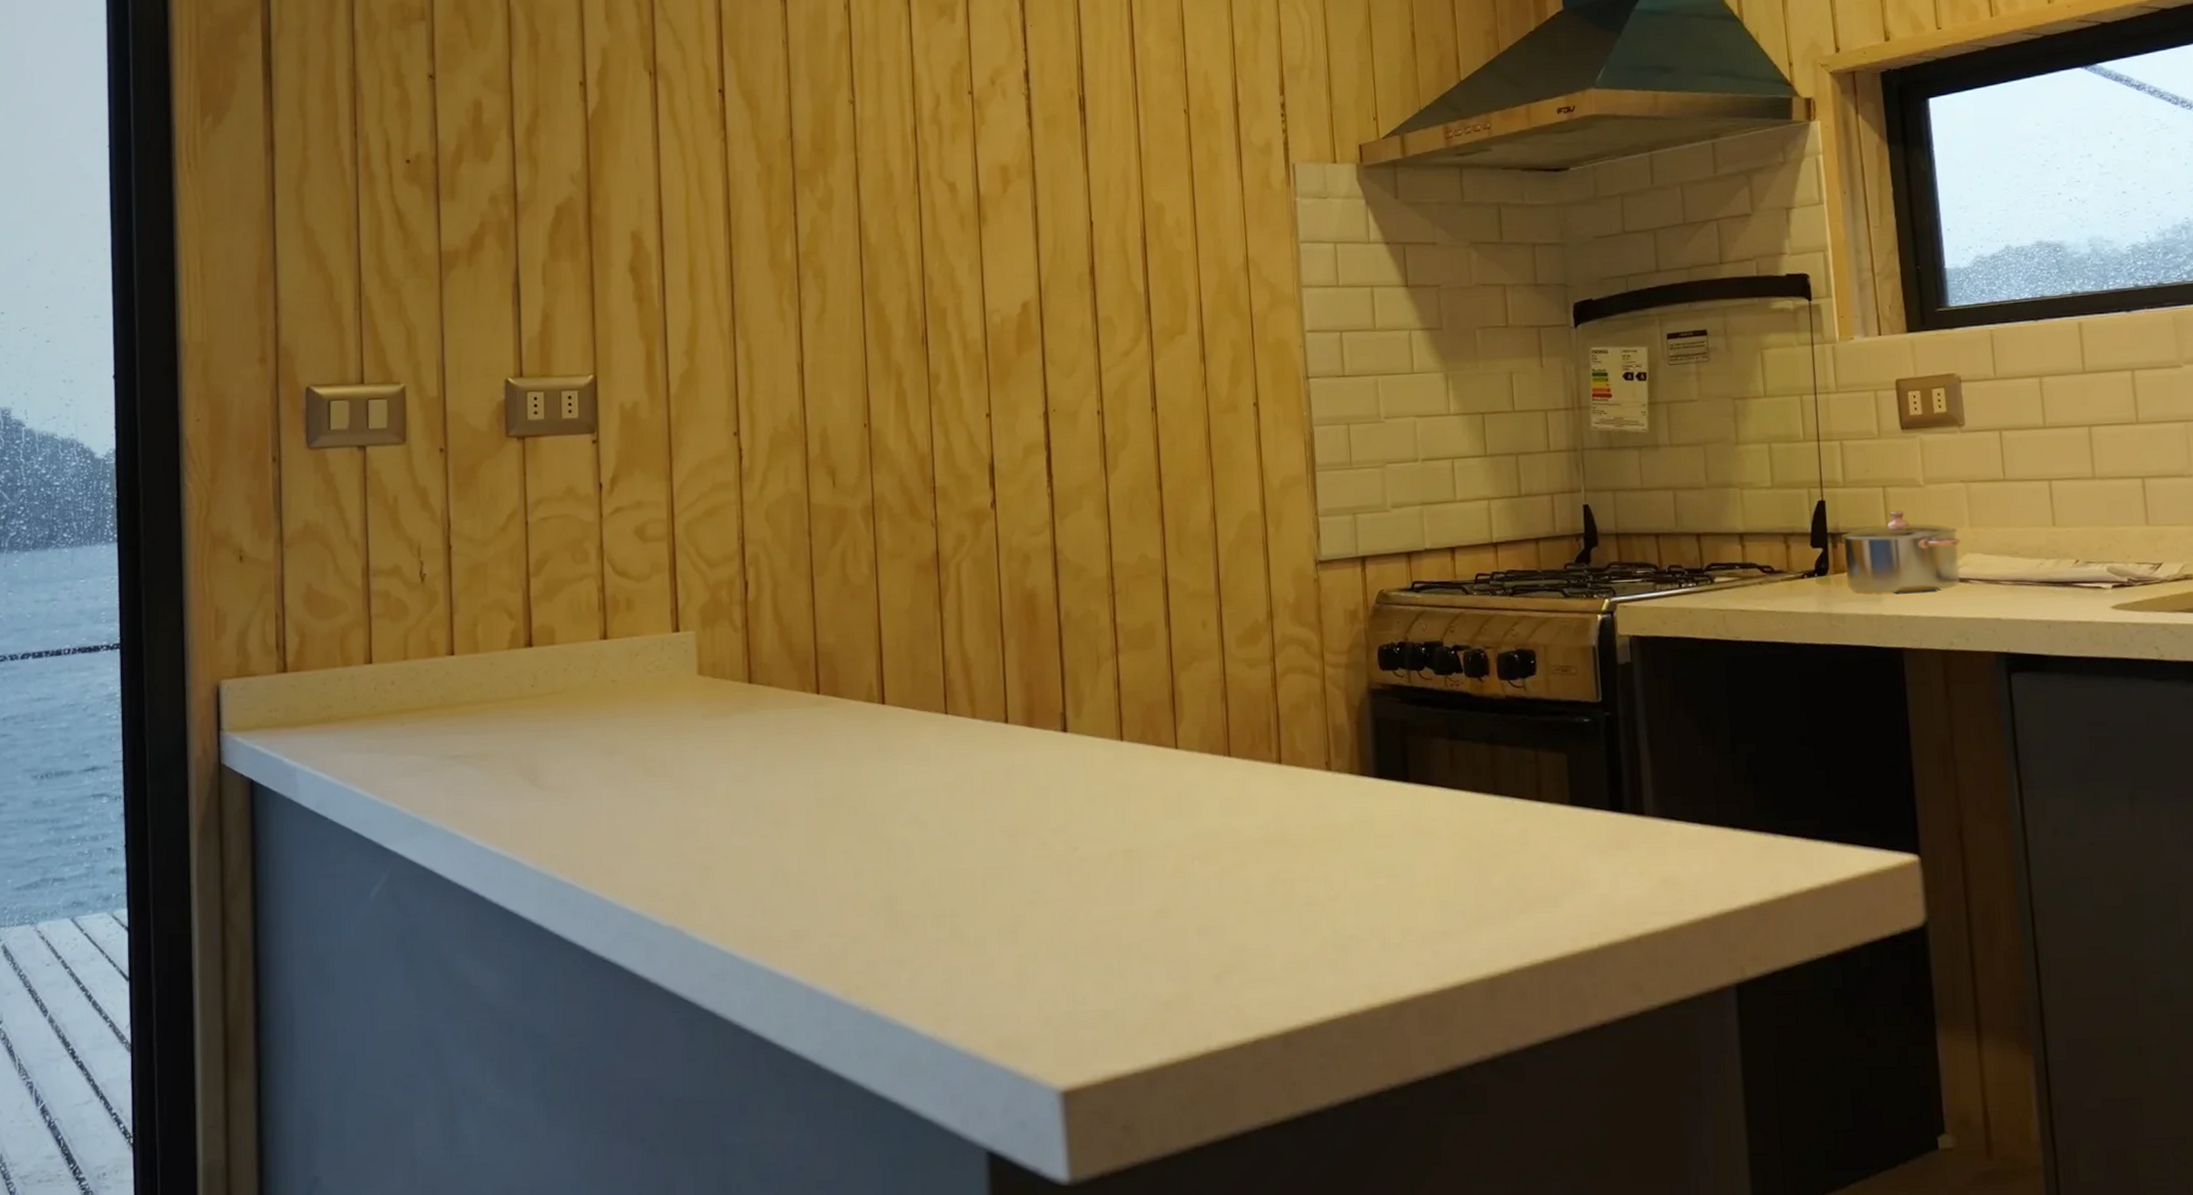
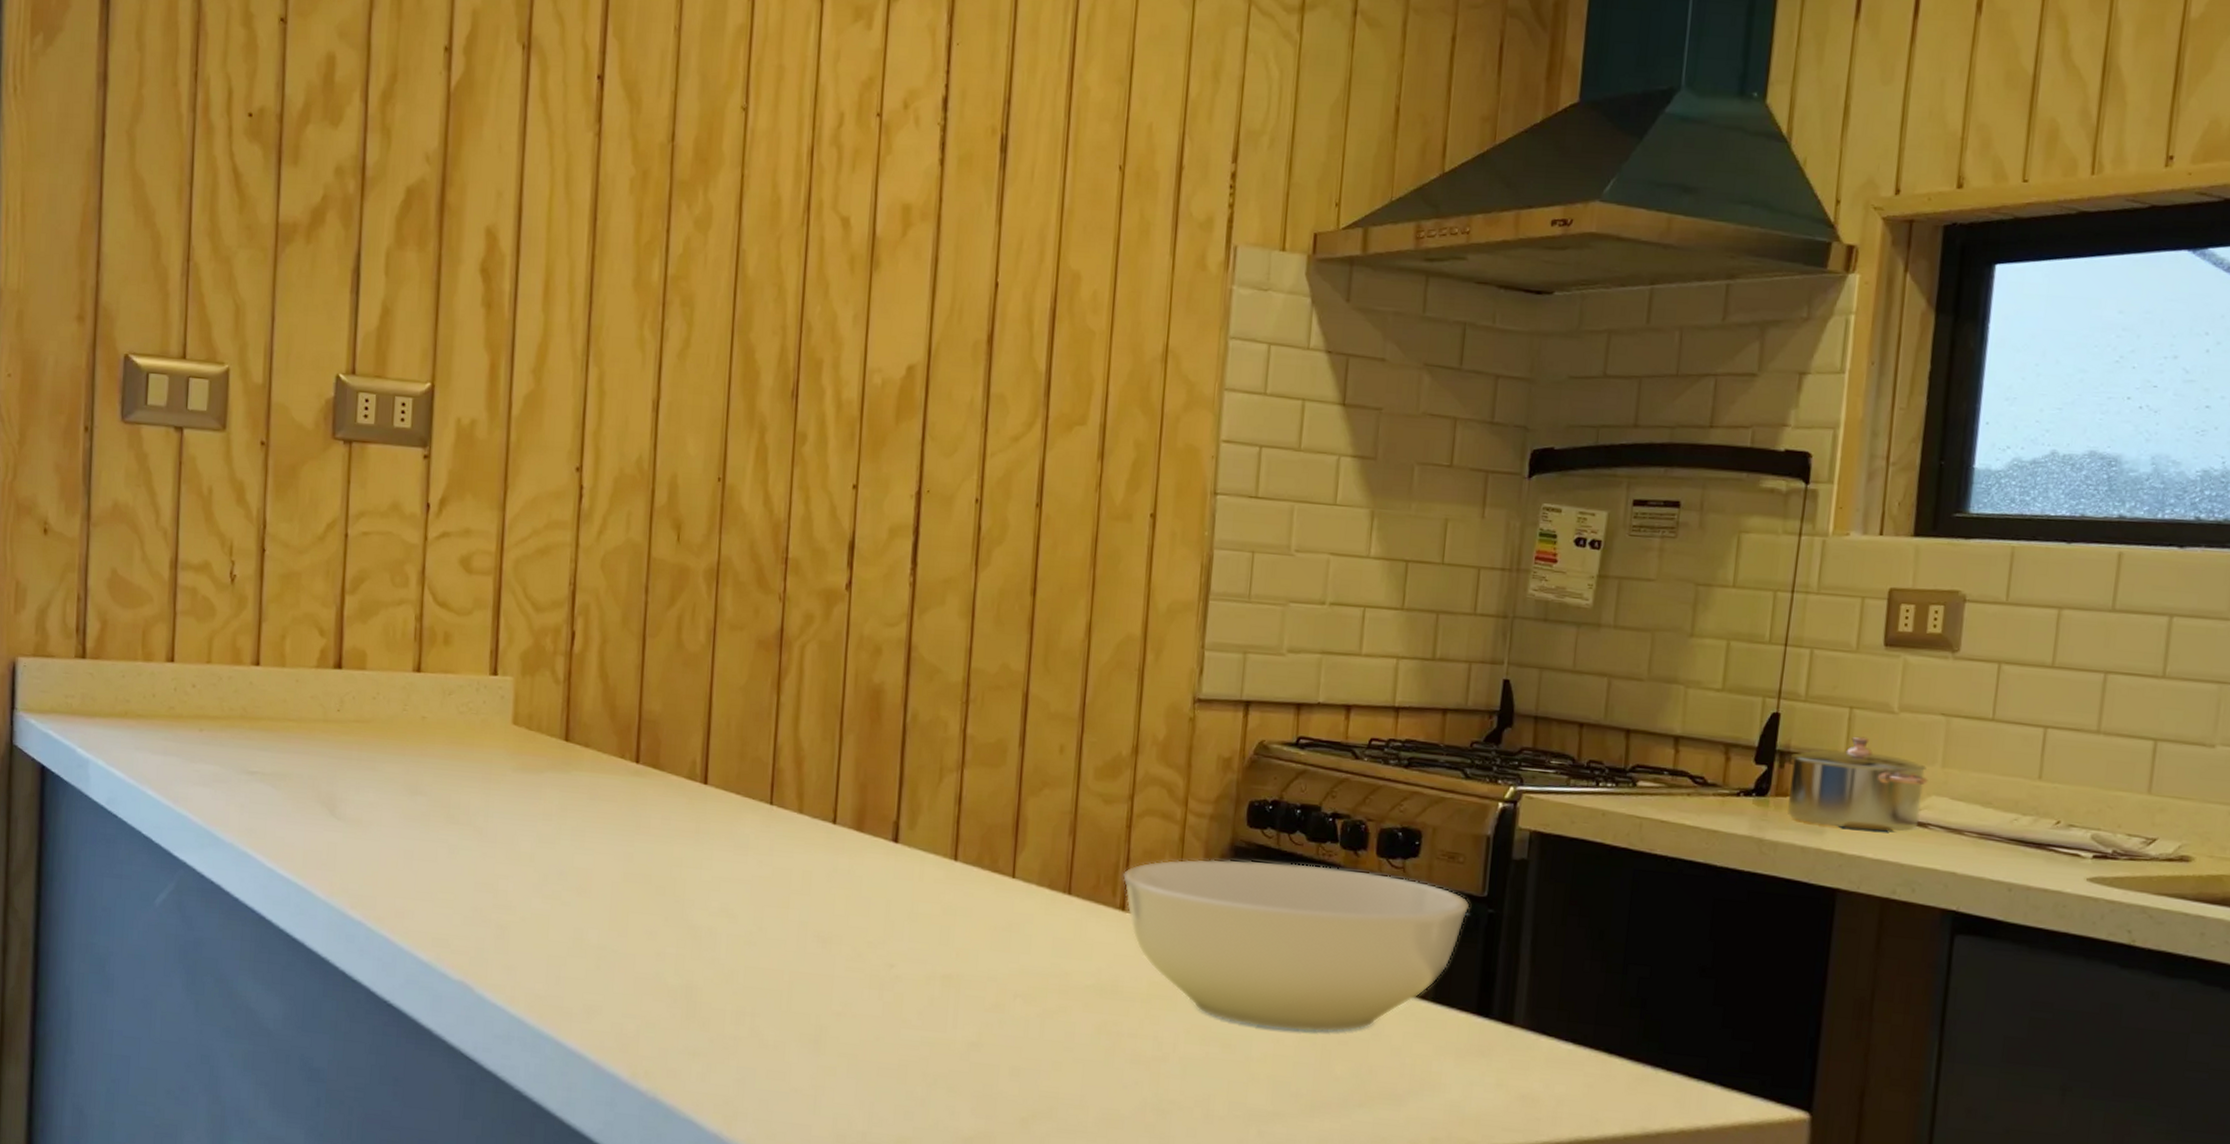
bowl: none [1274,695,1588,853] -> present [1122,859,1470,1032]

